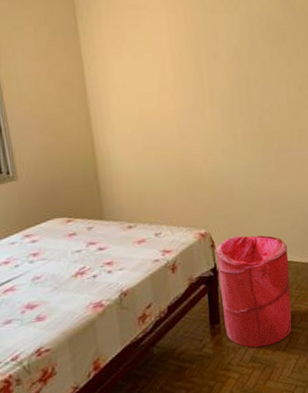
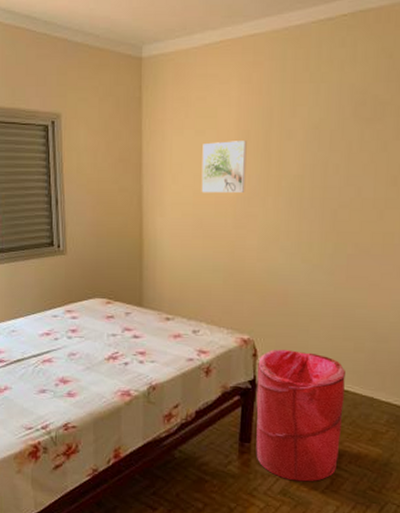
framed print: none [141,62,185,110] -> present [201,141,247,193]

